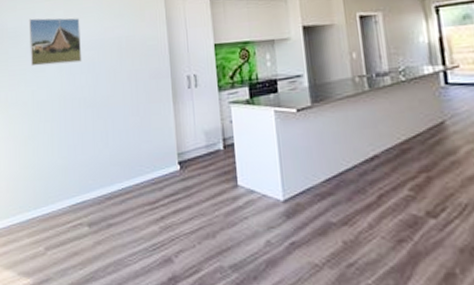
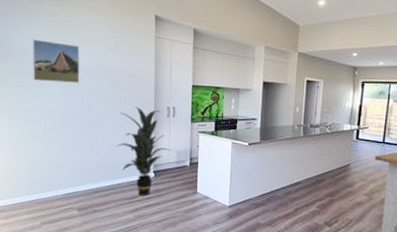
indoor plant: none [128,80,199,198] -> present [115,106,172,196]

